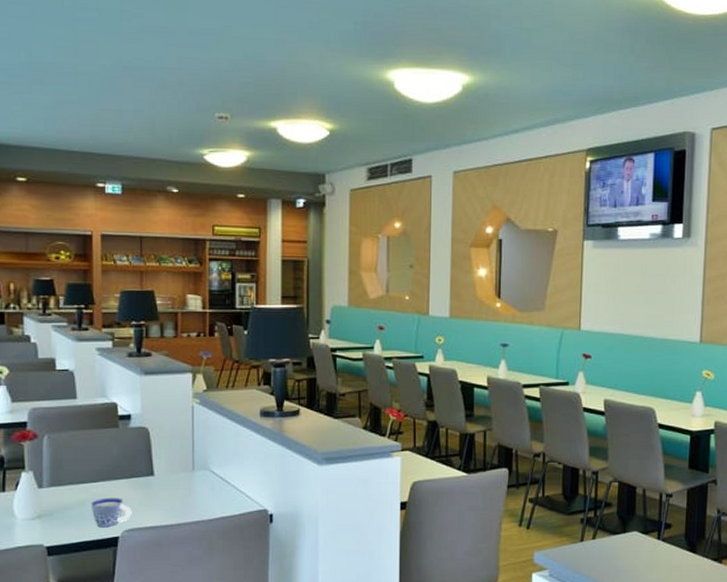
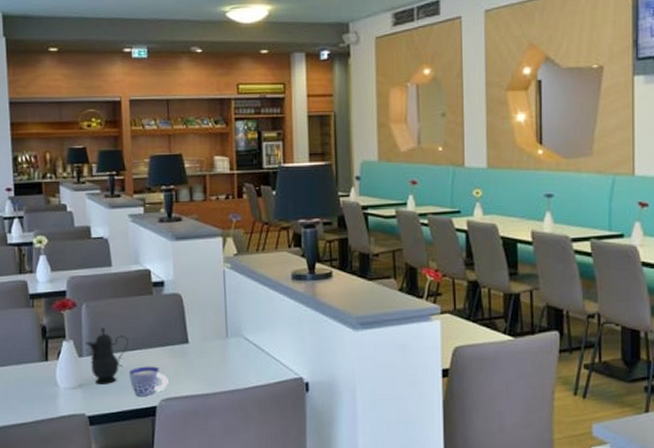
coffeepot: none [45,459,91,515] -> present [85,327,128,384]

